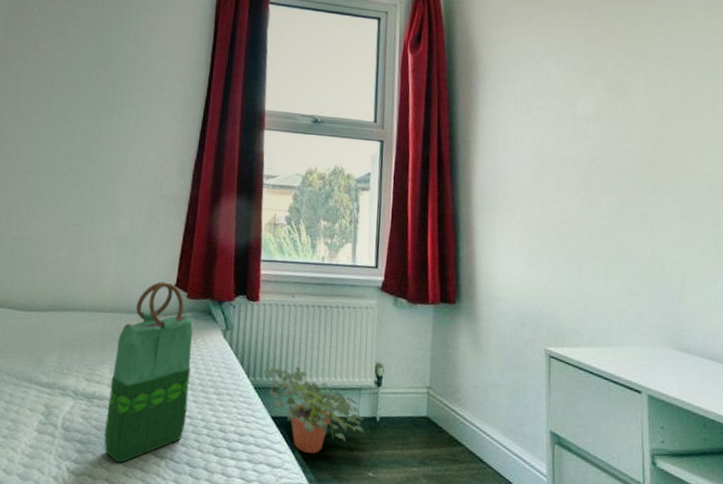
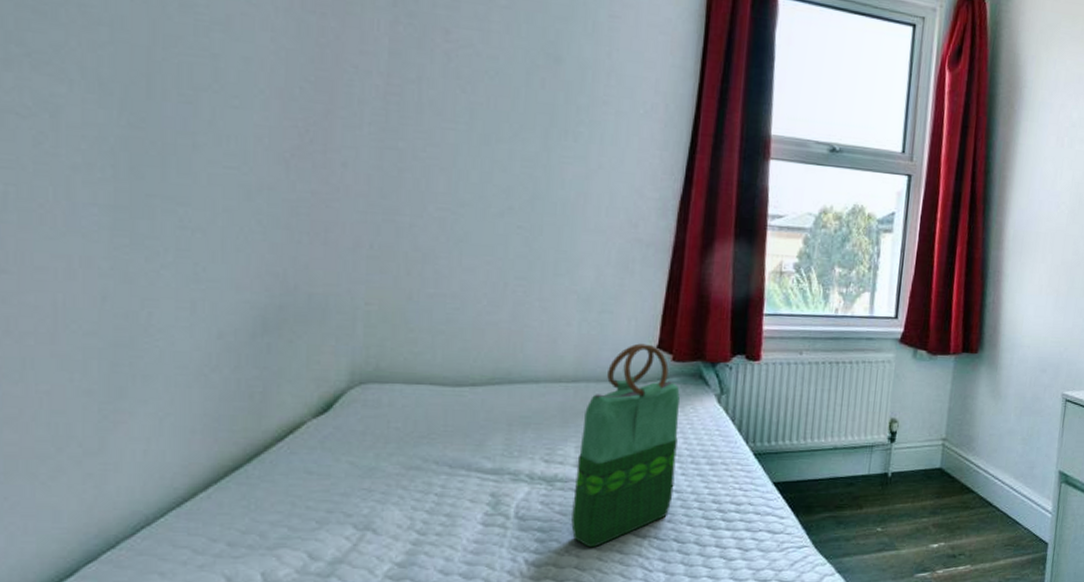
potted plant: present [264,366,364,454] -> none [765,428,875,515]

